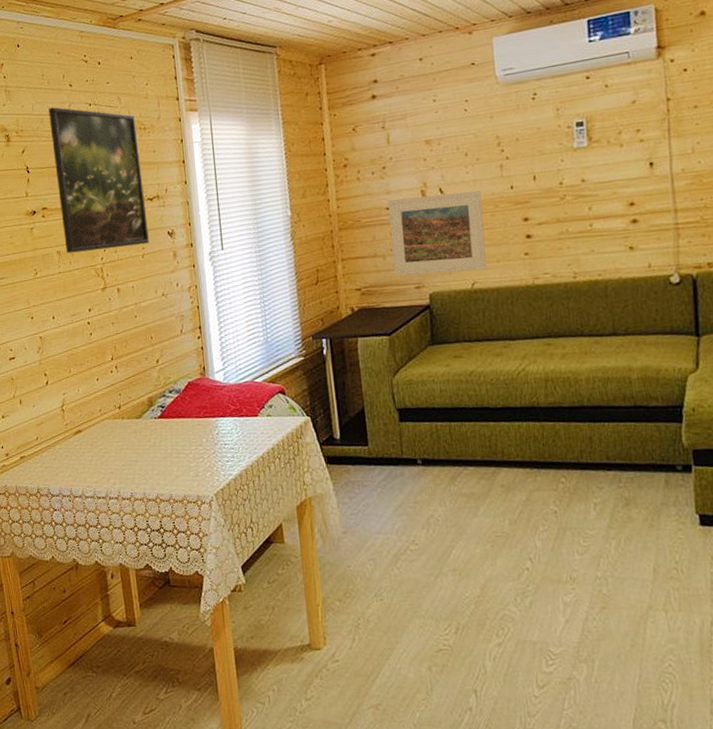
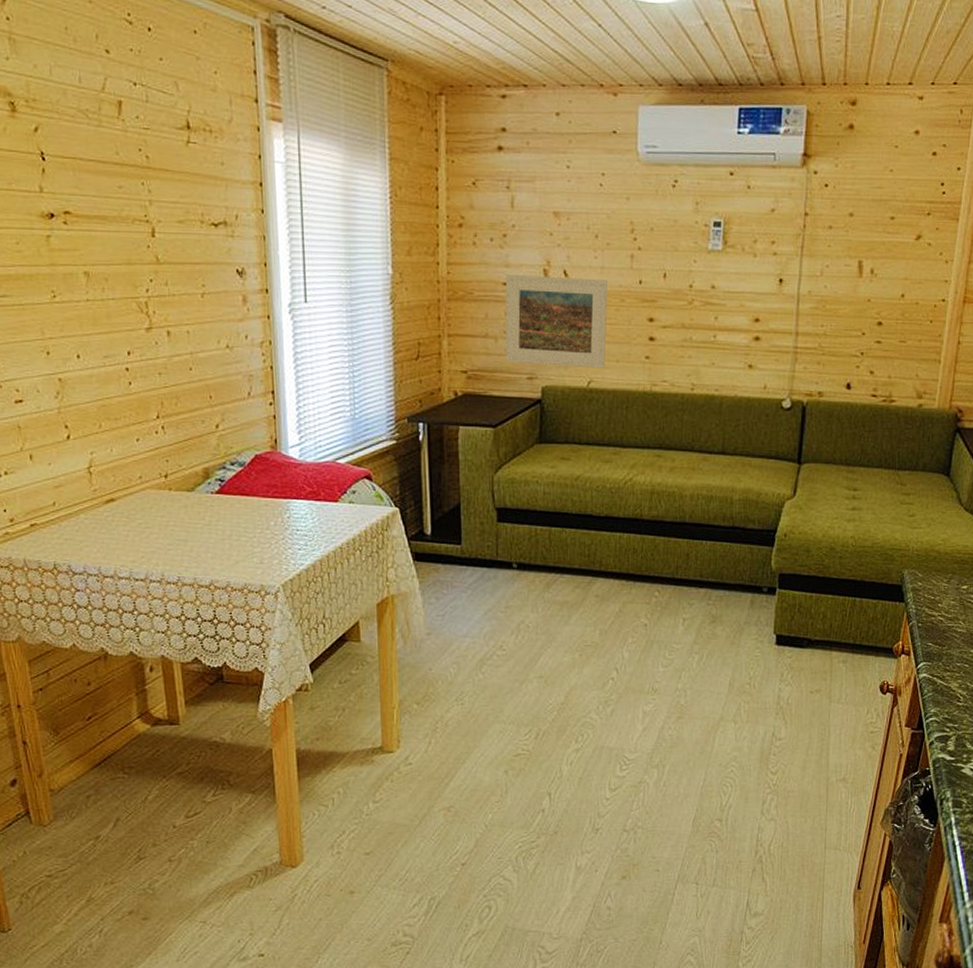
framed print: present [48,107,149,254] -> none [74,76,212,281]

